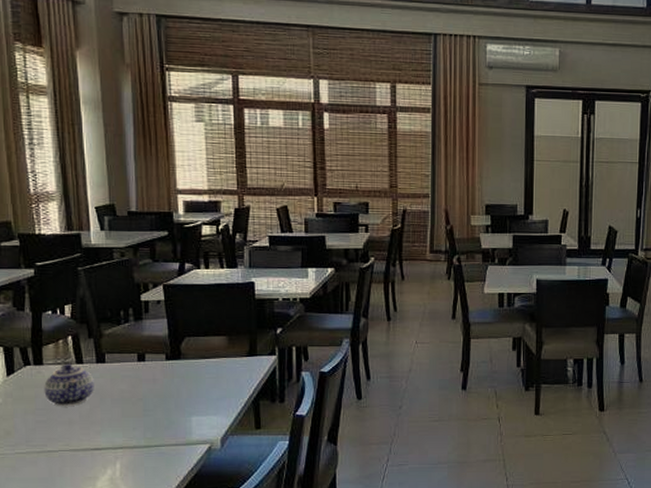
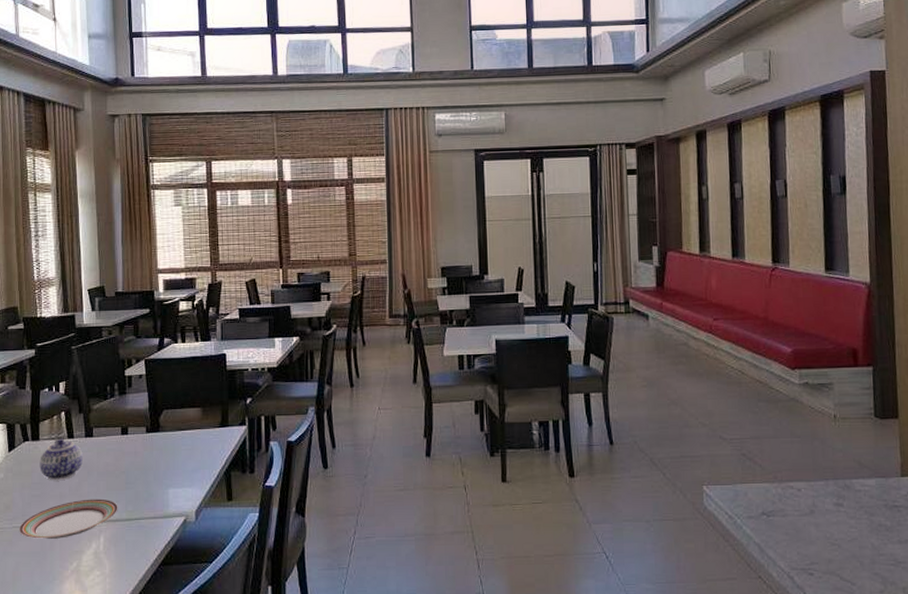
plate: none [22,425,136,465] -> present [18,498,118,539]

